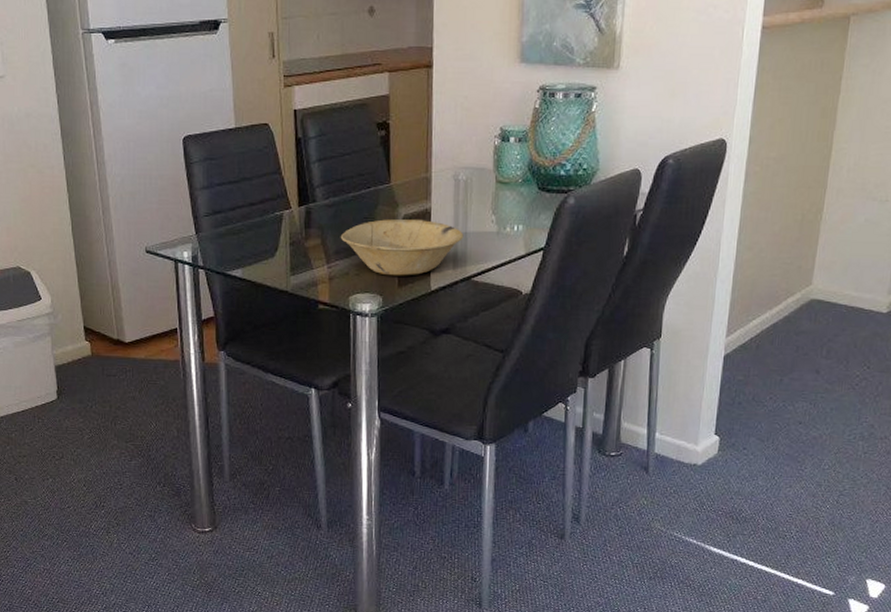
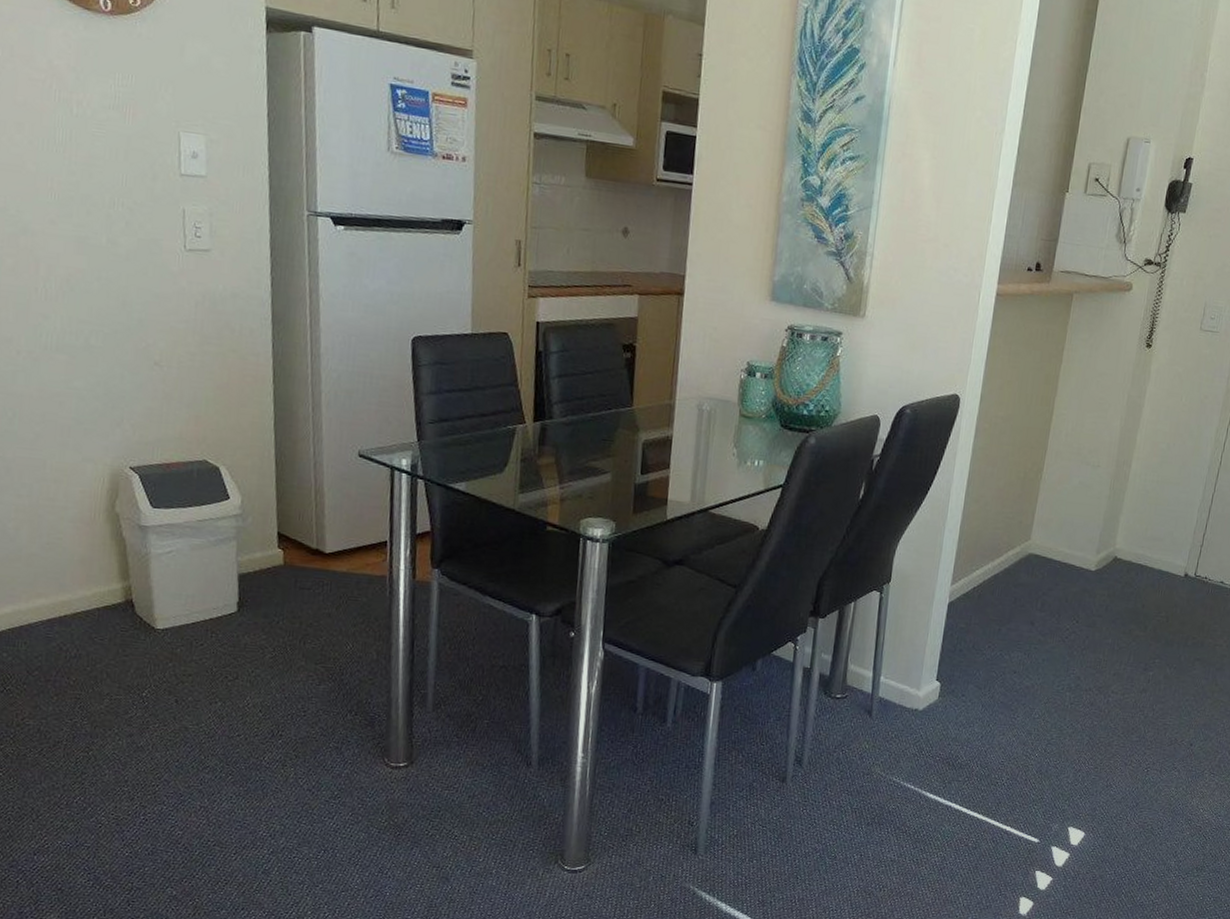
bowl: present [340,219,464,276] -> none [575,443,704,503]

